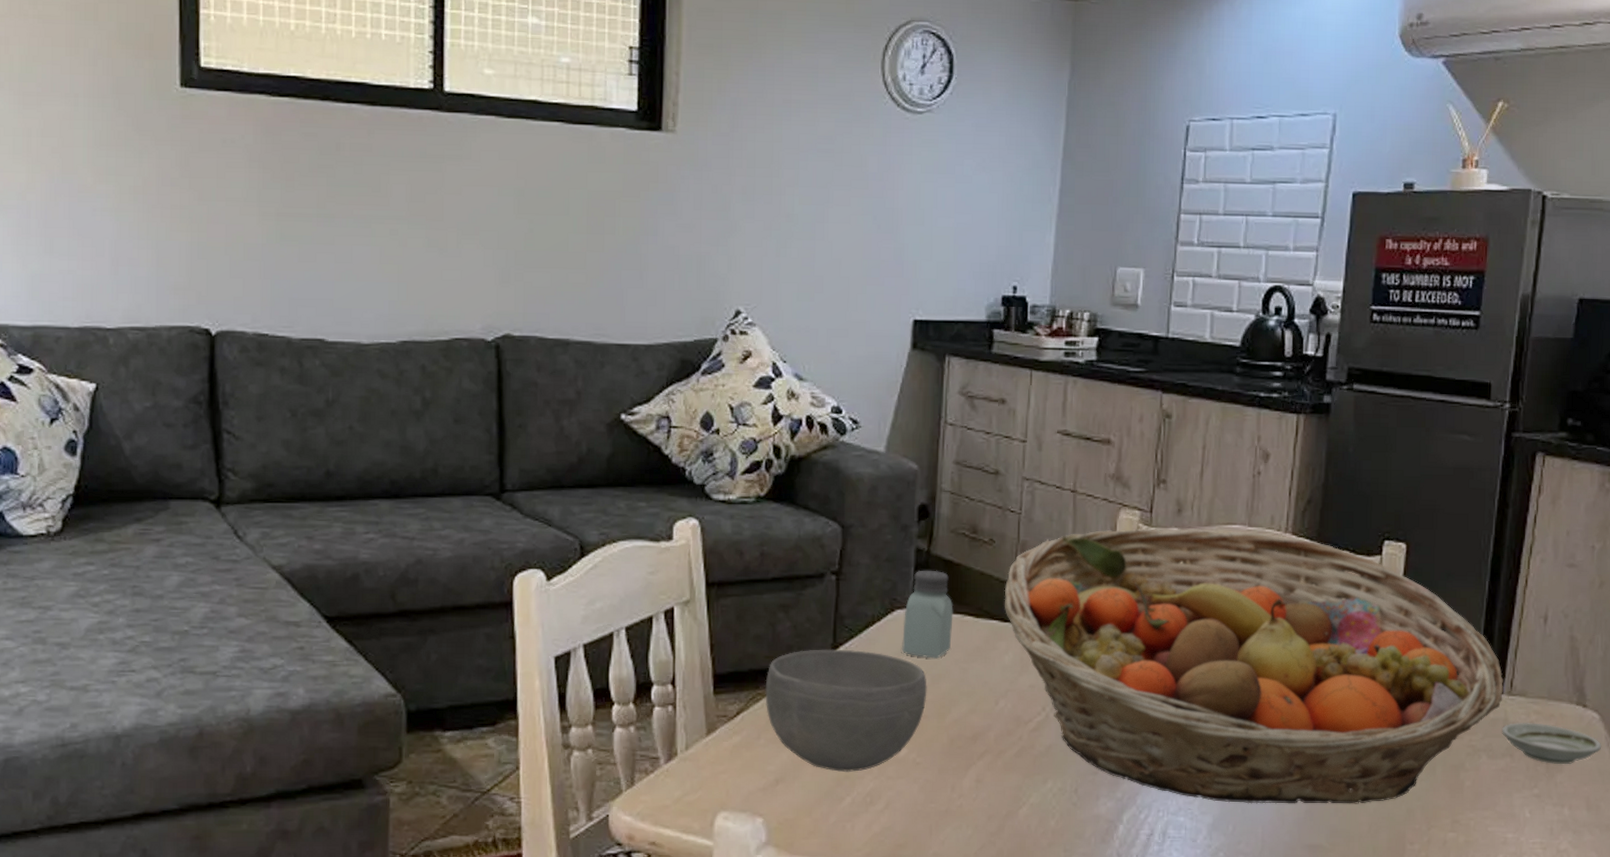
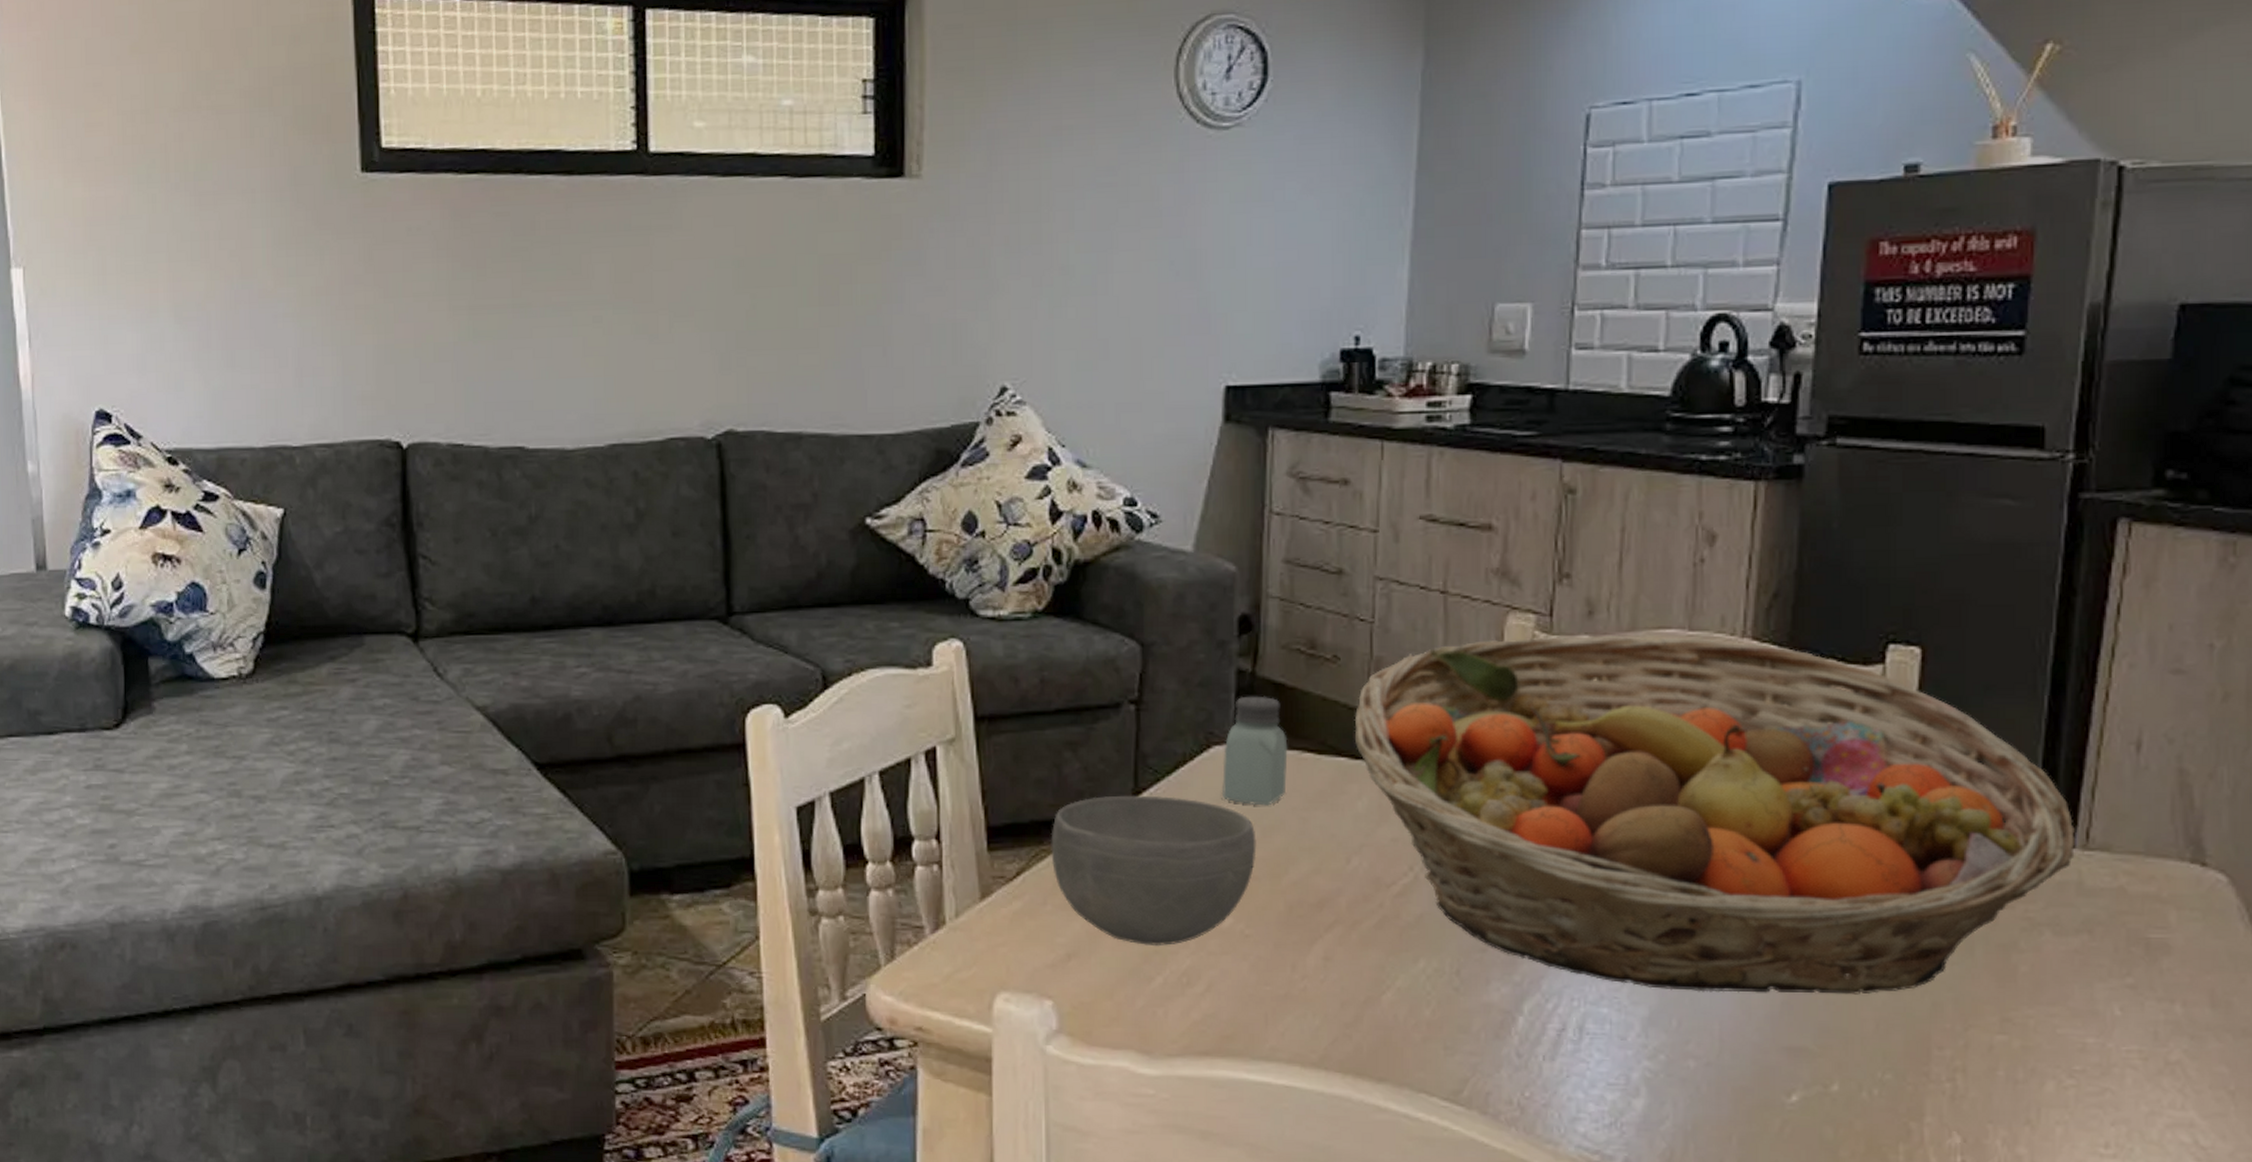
saucer: present [1501,722,1602,765] -> none [2073,886,2233,945]

